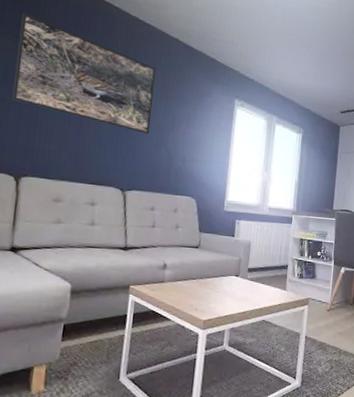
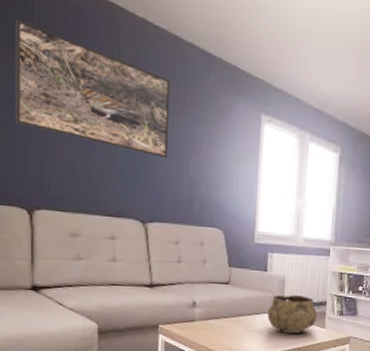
decorative bowl: none [233,259,280,295] -> present [267,295,318,333]

